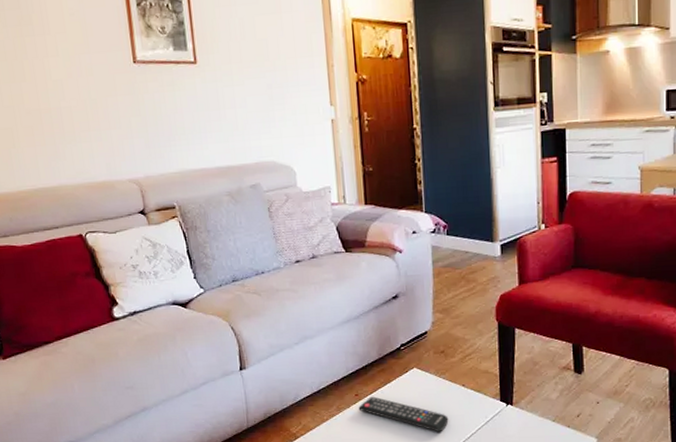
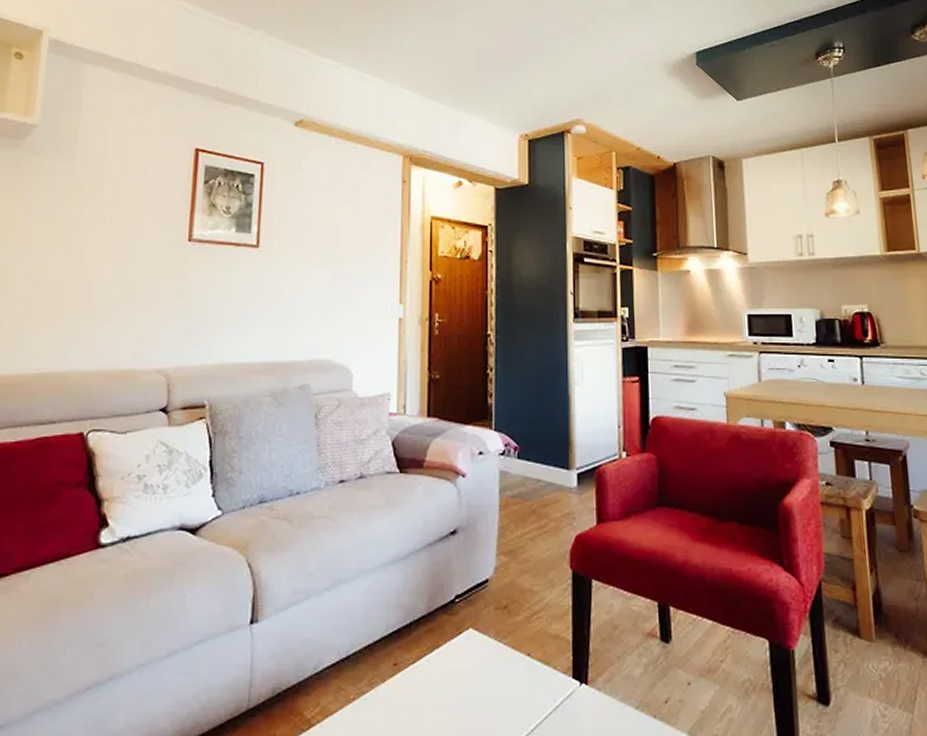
remote control: present [358,396,449,433] -> none [396,667,508,722]

